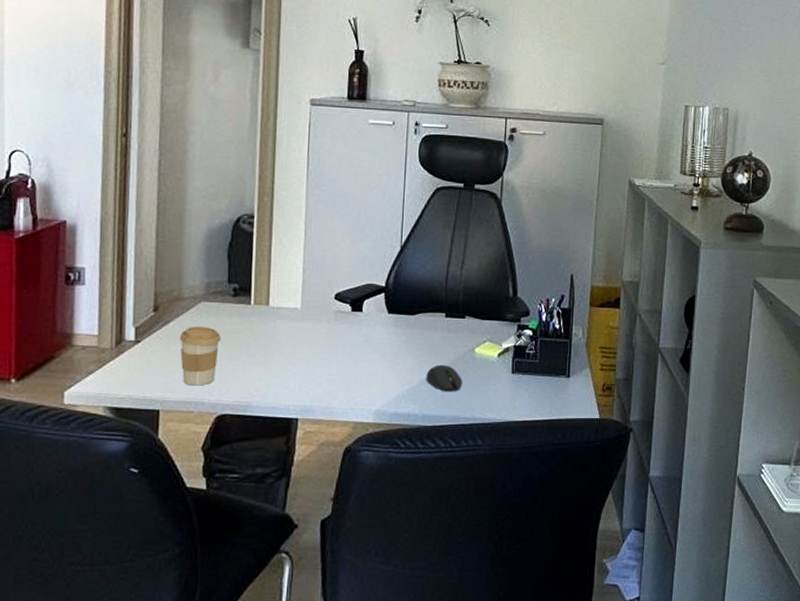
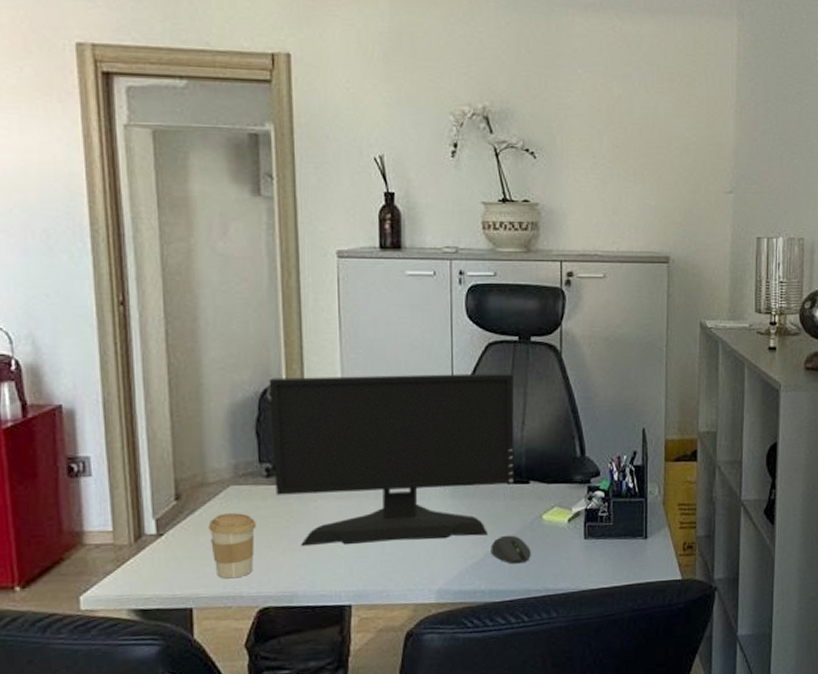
computer monitor: none [240,208,457,364] -> present [269,372,515,547]

